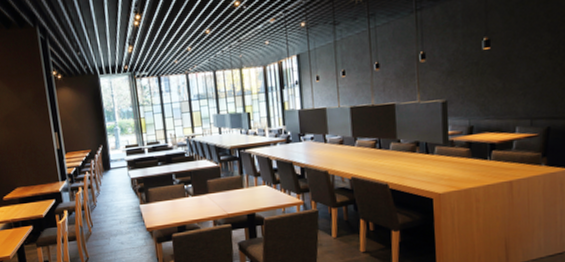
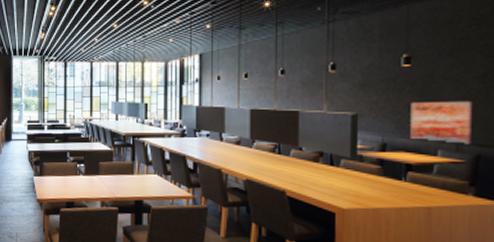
wall art: none [492,77,543,119] -> present [410,100,473,144]

